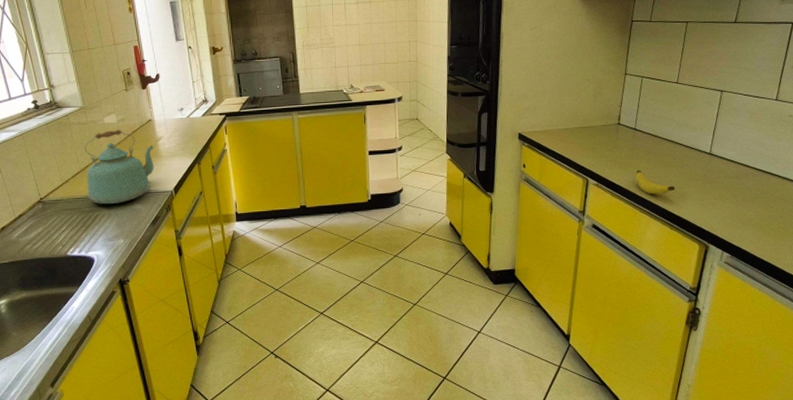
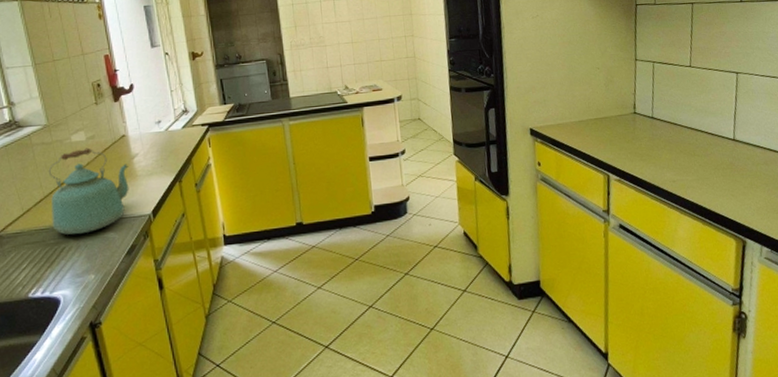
banana: present [636,170,676,195] -> none [659,162,703,188]

